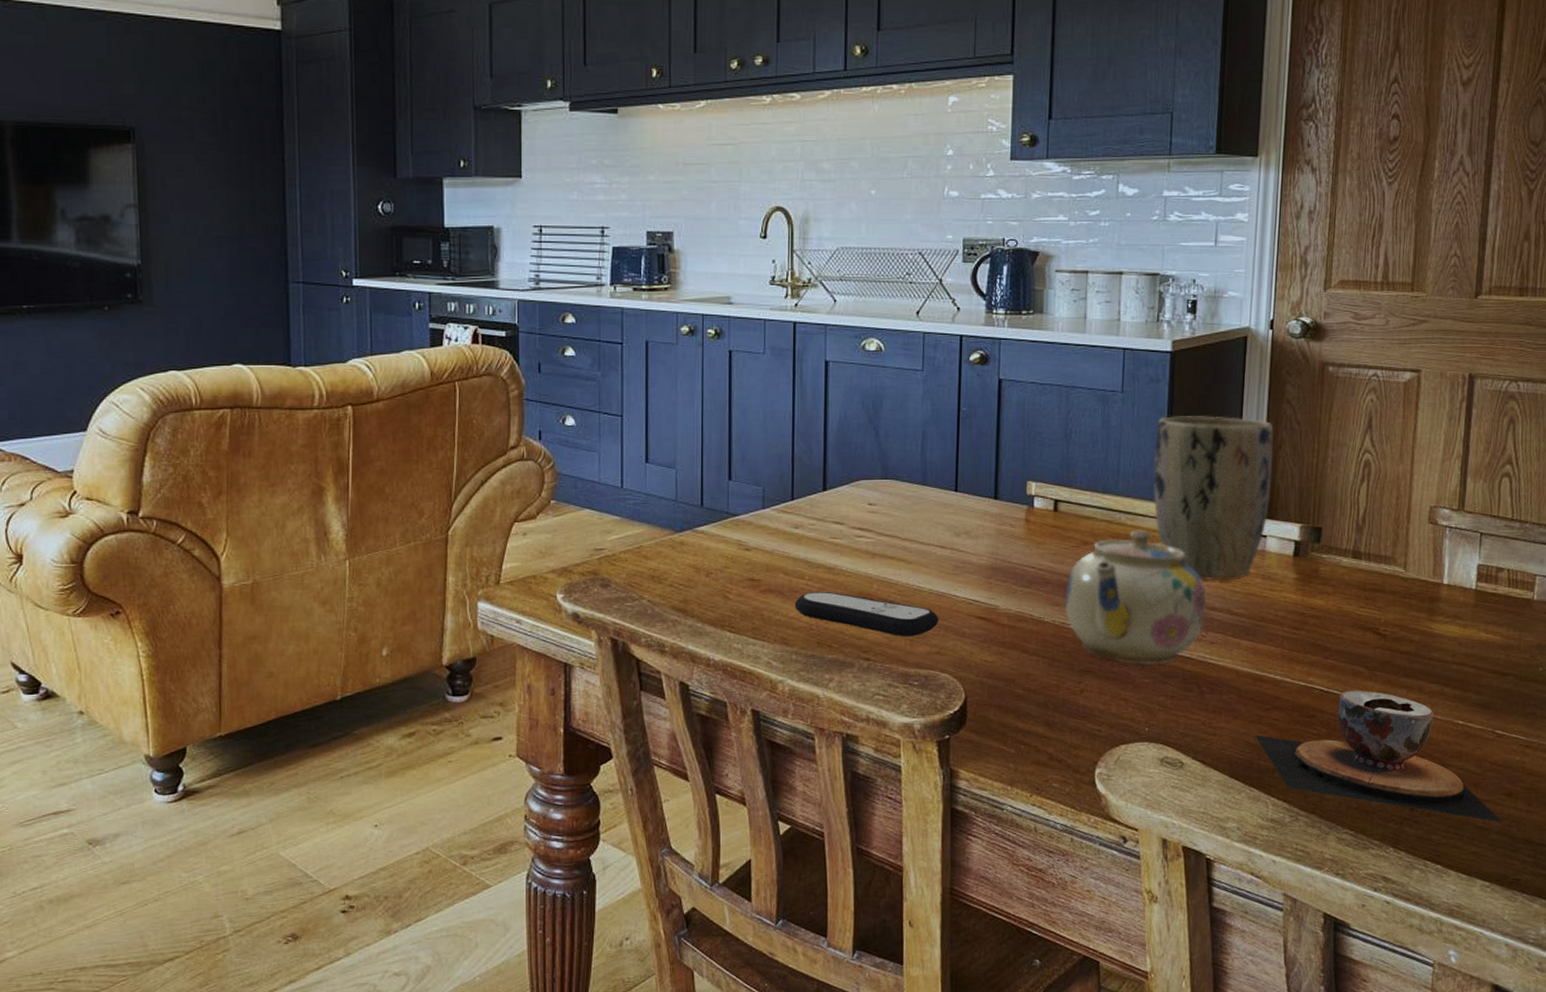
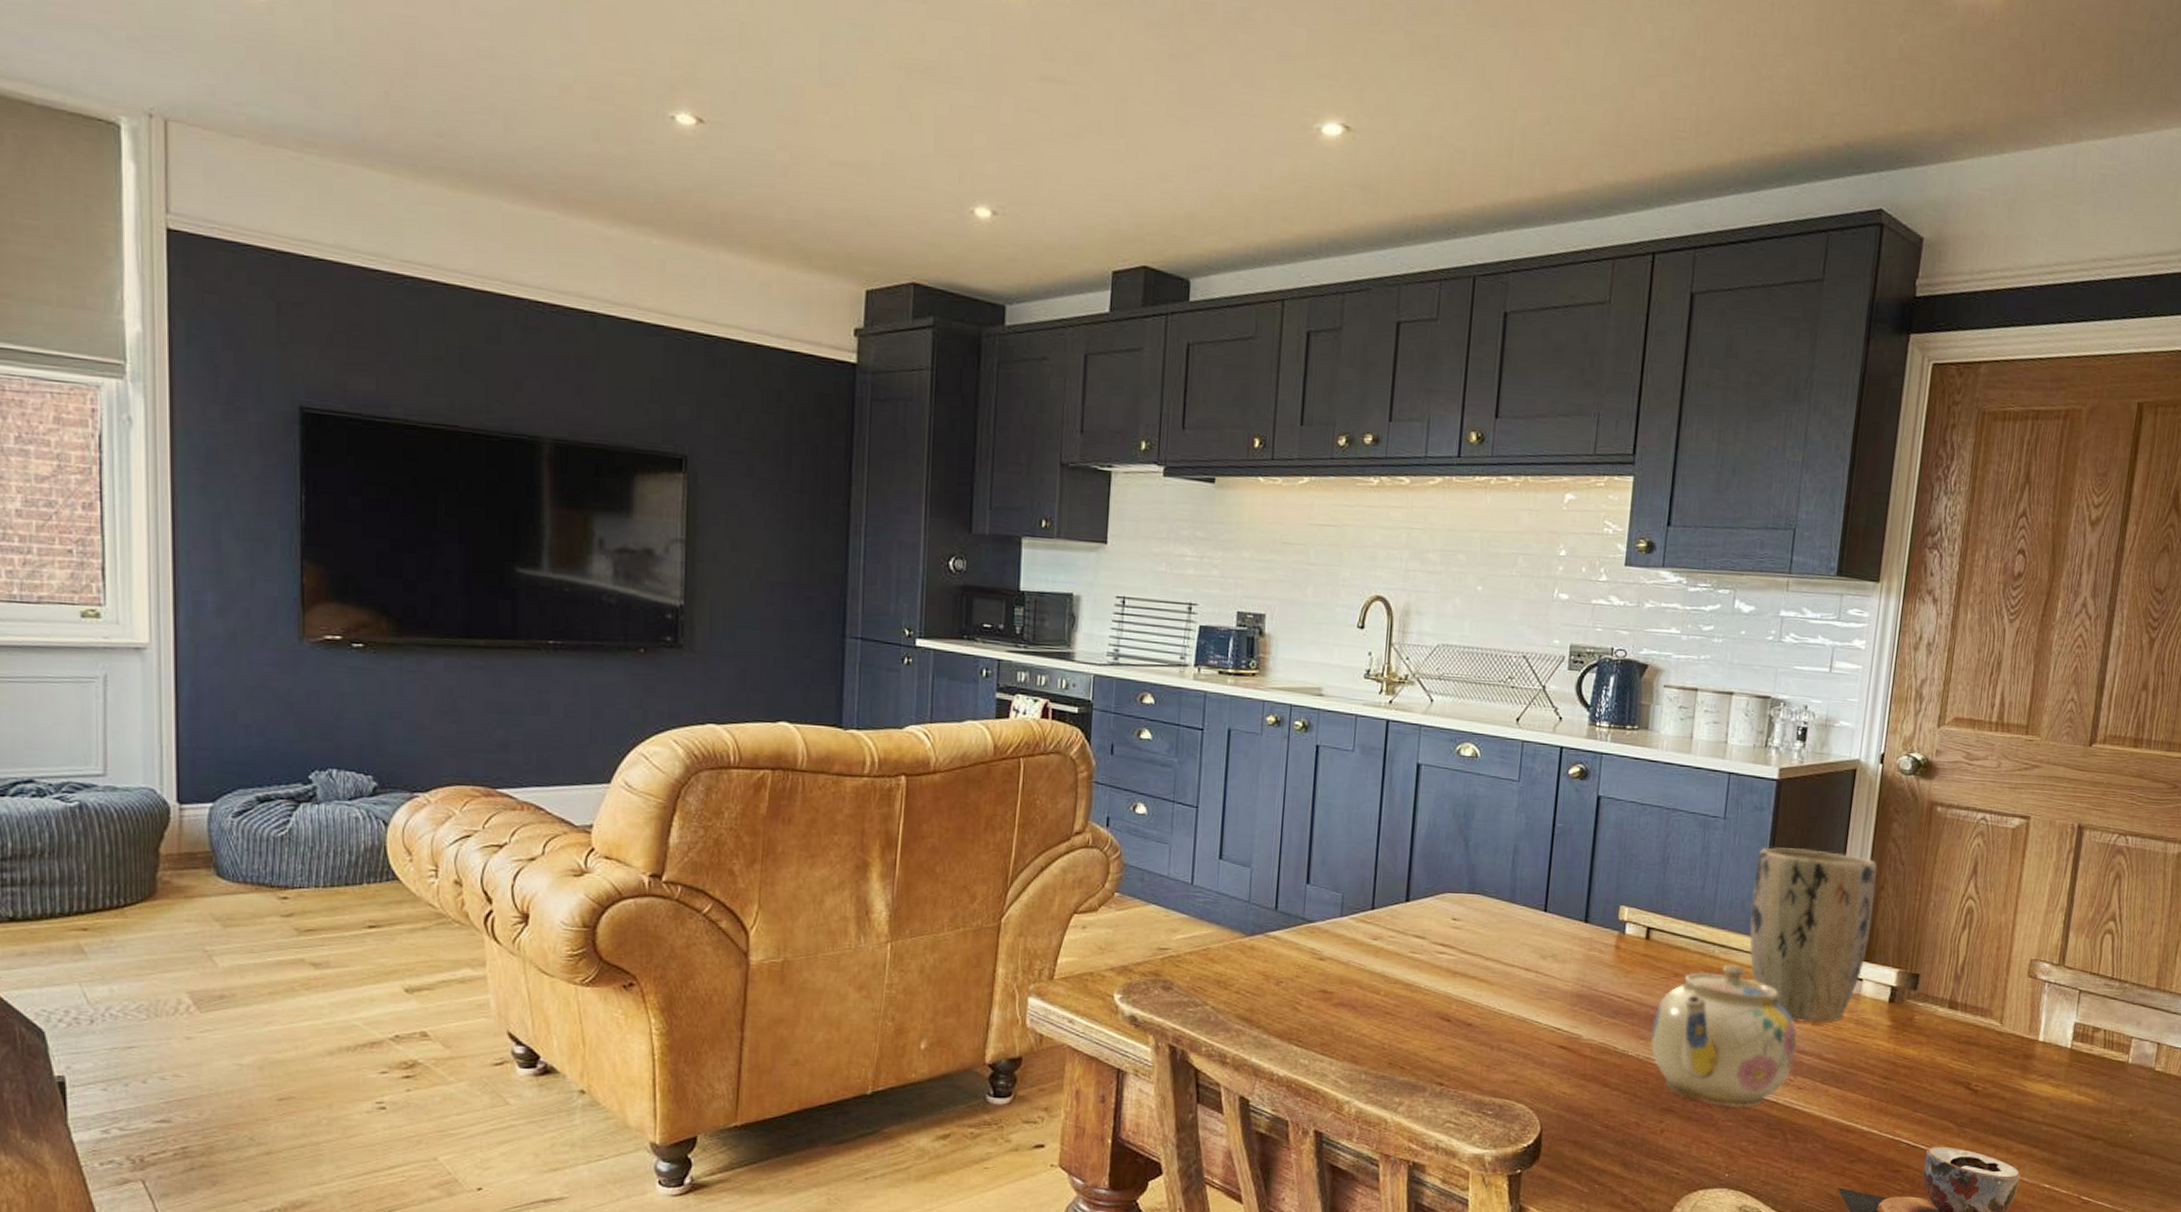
remote control: present [794,591,939,636] -> none [1367,1008,1519,1062]

